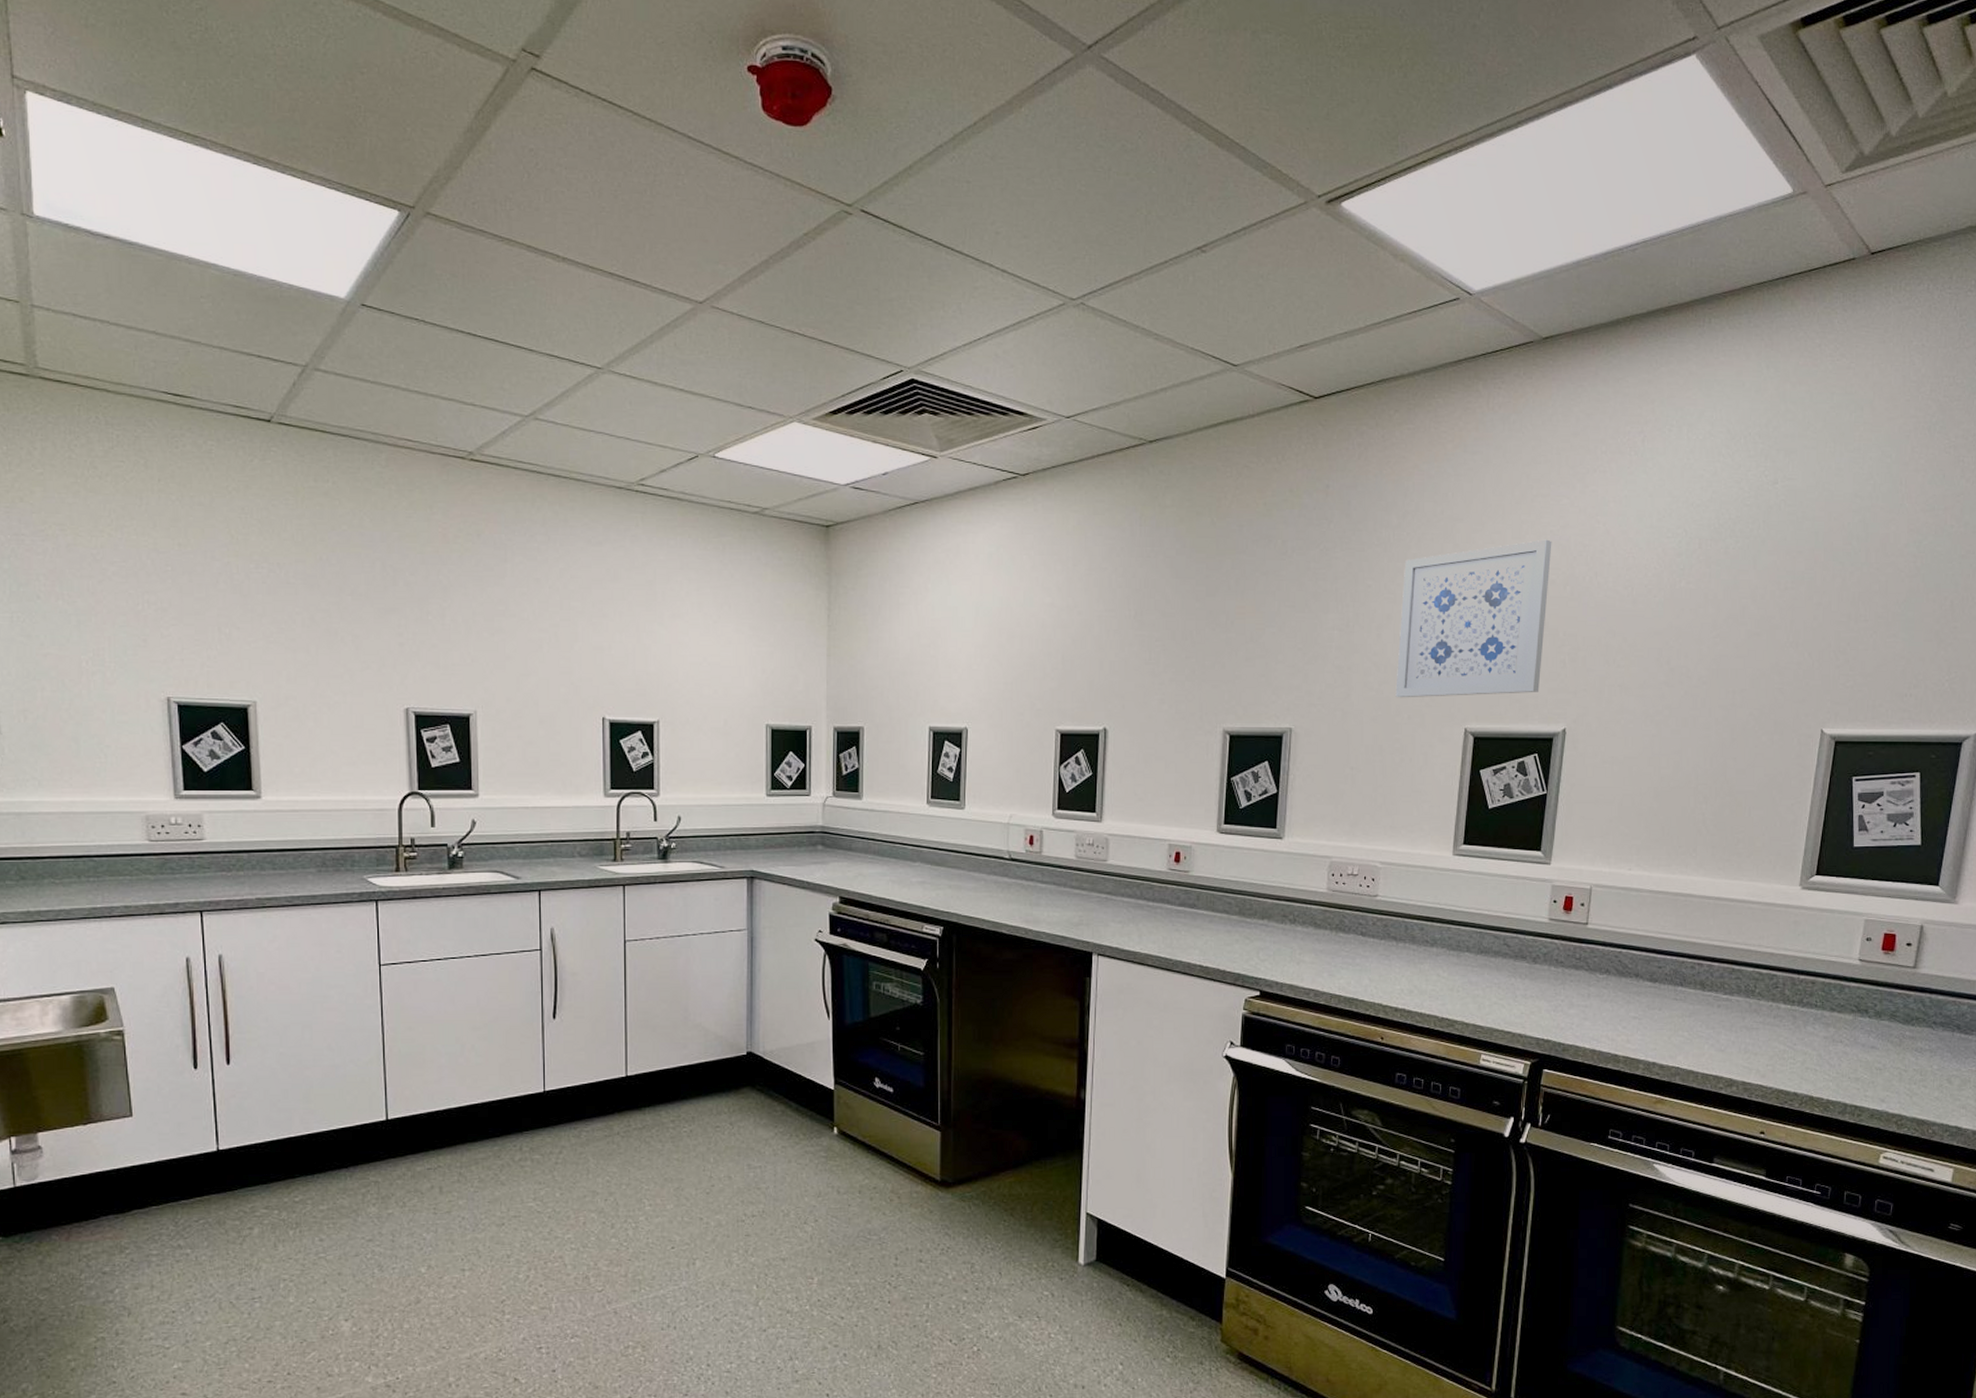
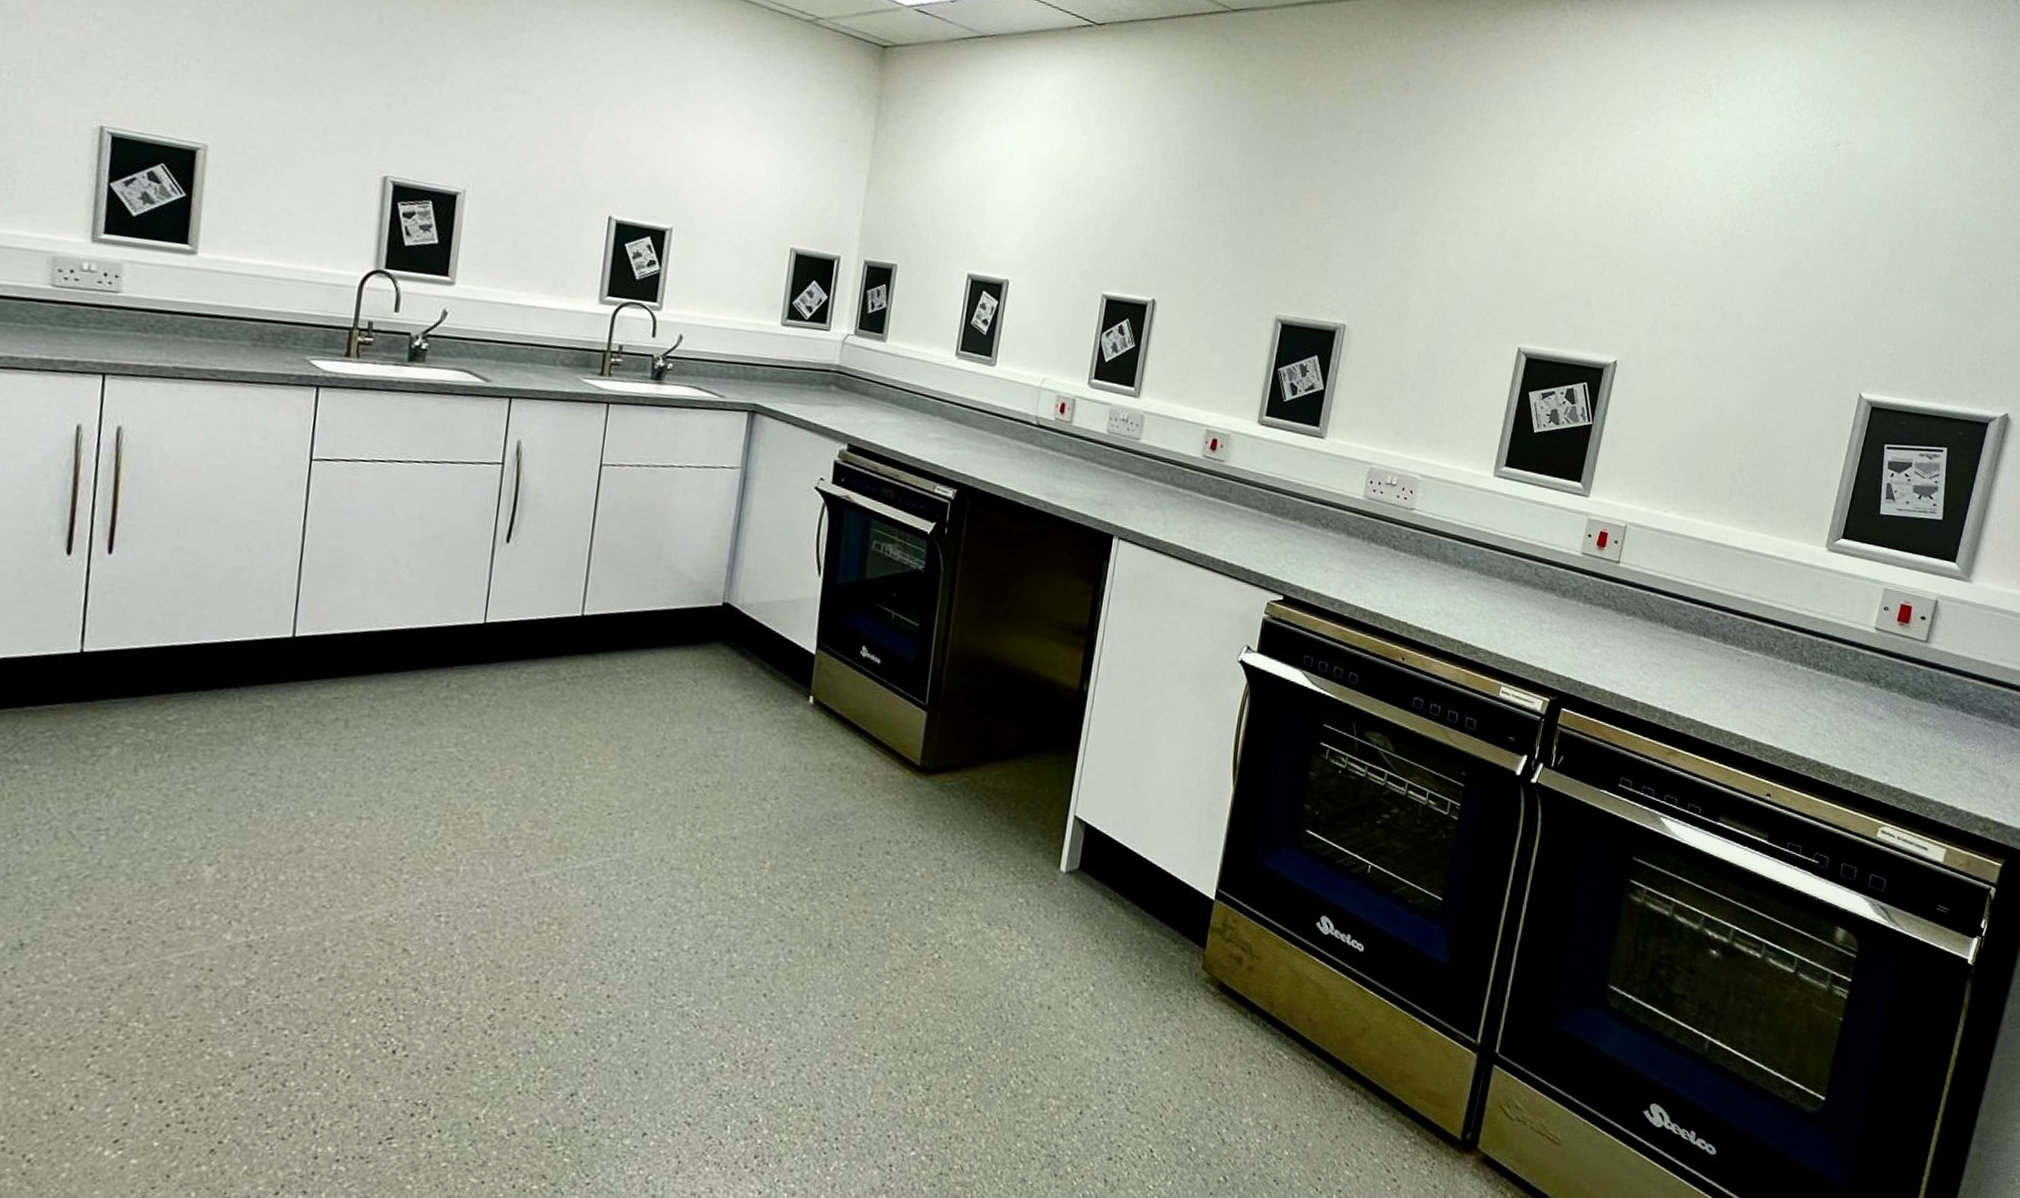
wall art: present [1395,539,1552,698] -> none [1453,167,1622,320]

